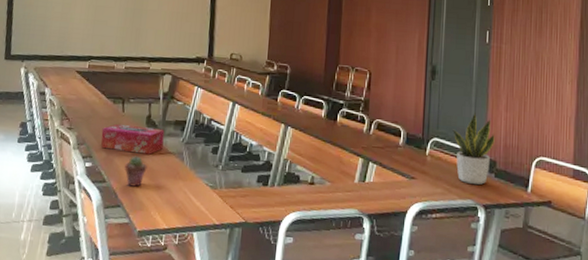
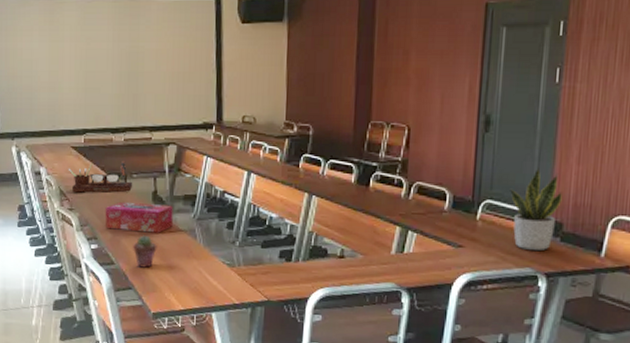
desk organizer: none [71,86,130,115] -> present [68,162,133,193]

